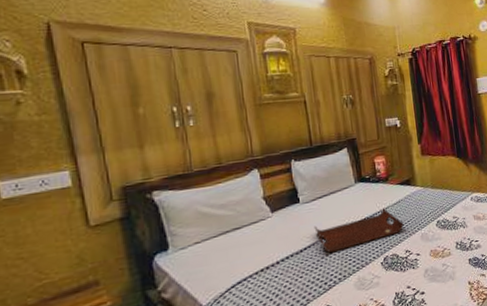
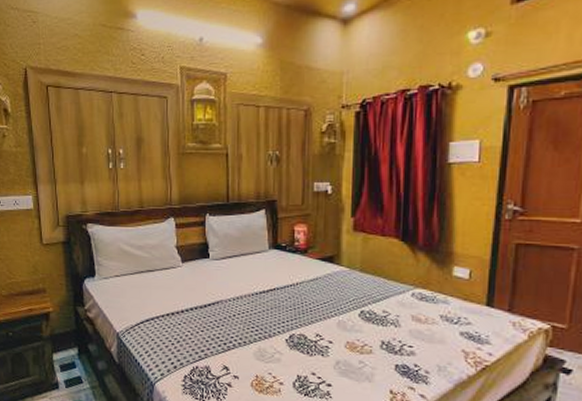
serving tray: present [314,208,404,254] -> none [220,282,319,316]

